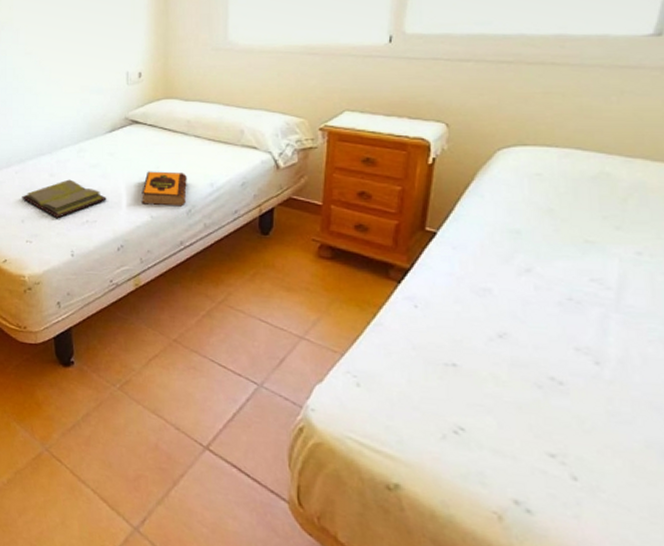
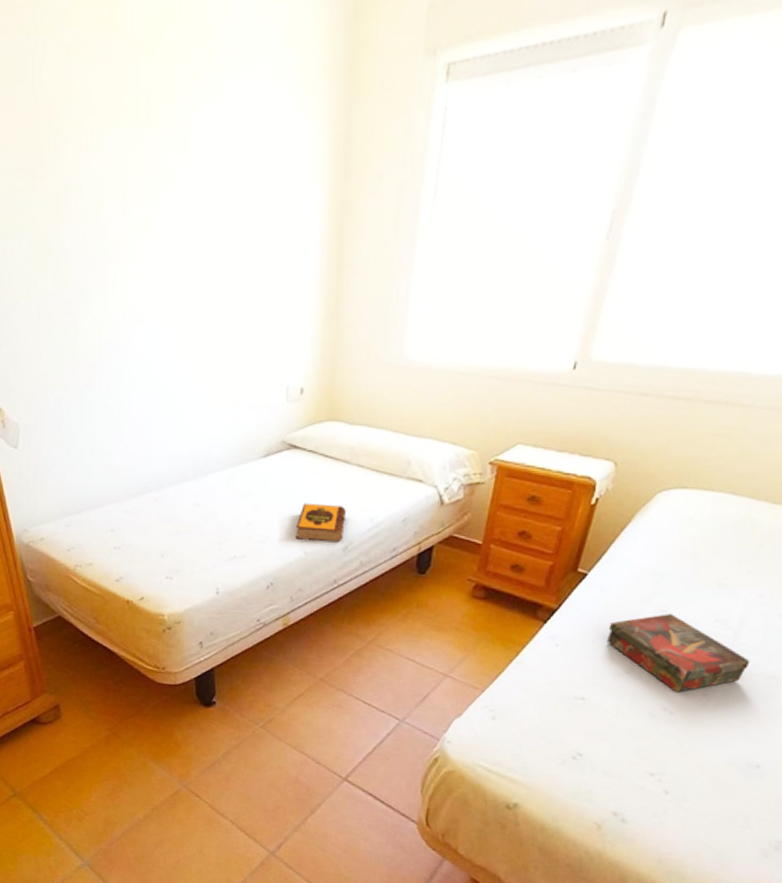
diary: present [22,179,107,218] -> none [161,509,258,552]
book: none [469,273,644,360] -> present [606,614,751,692]

